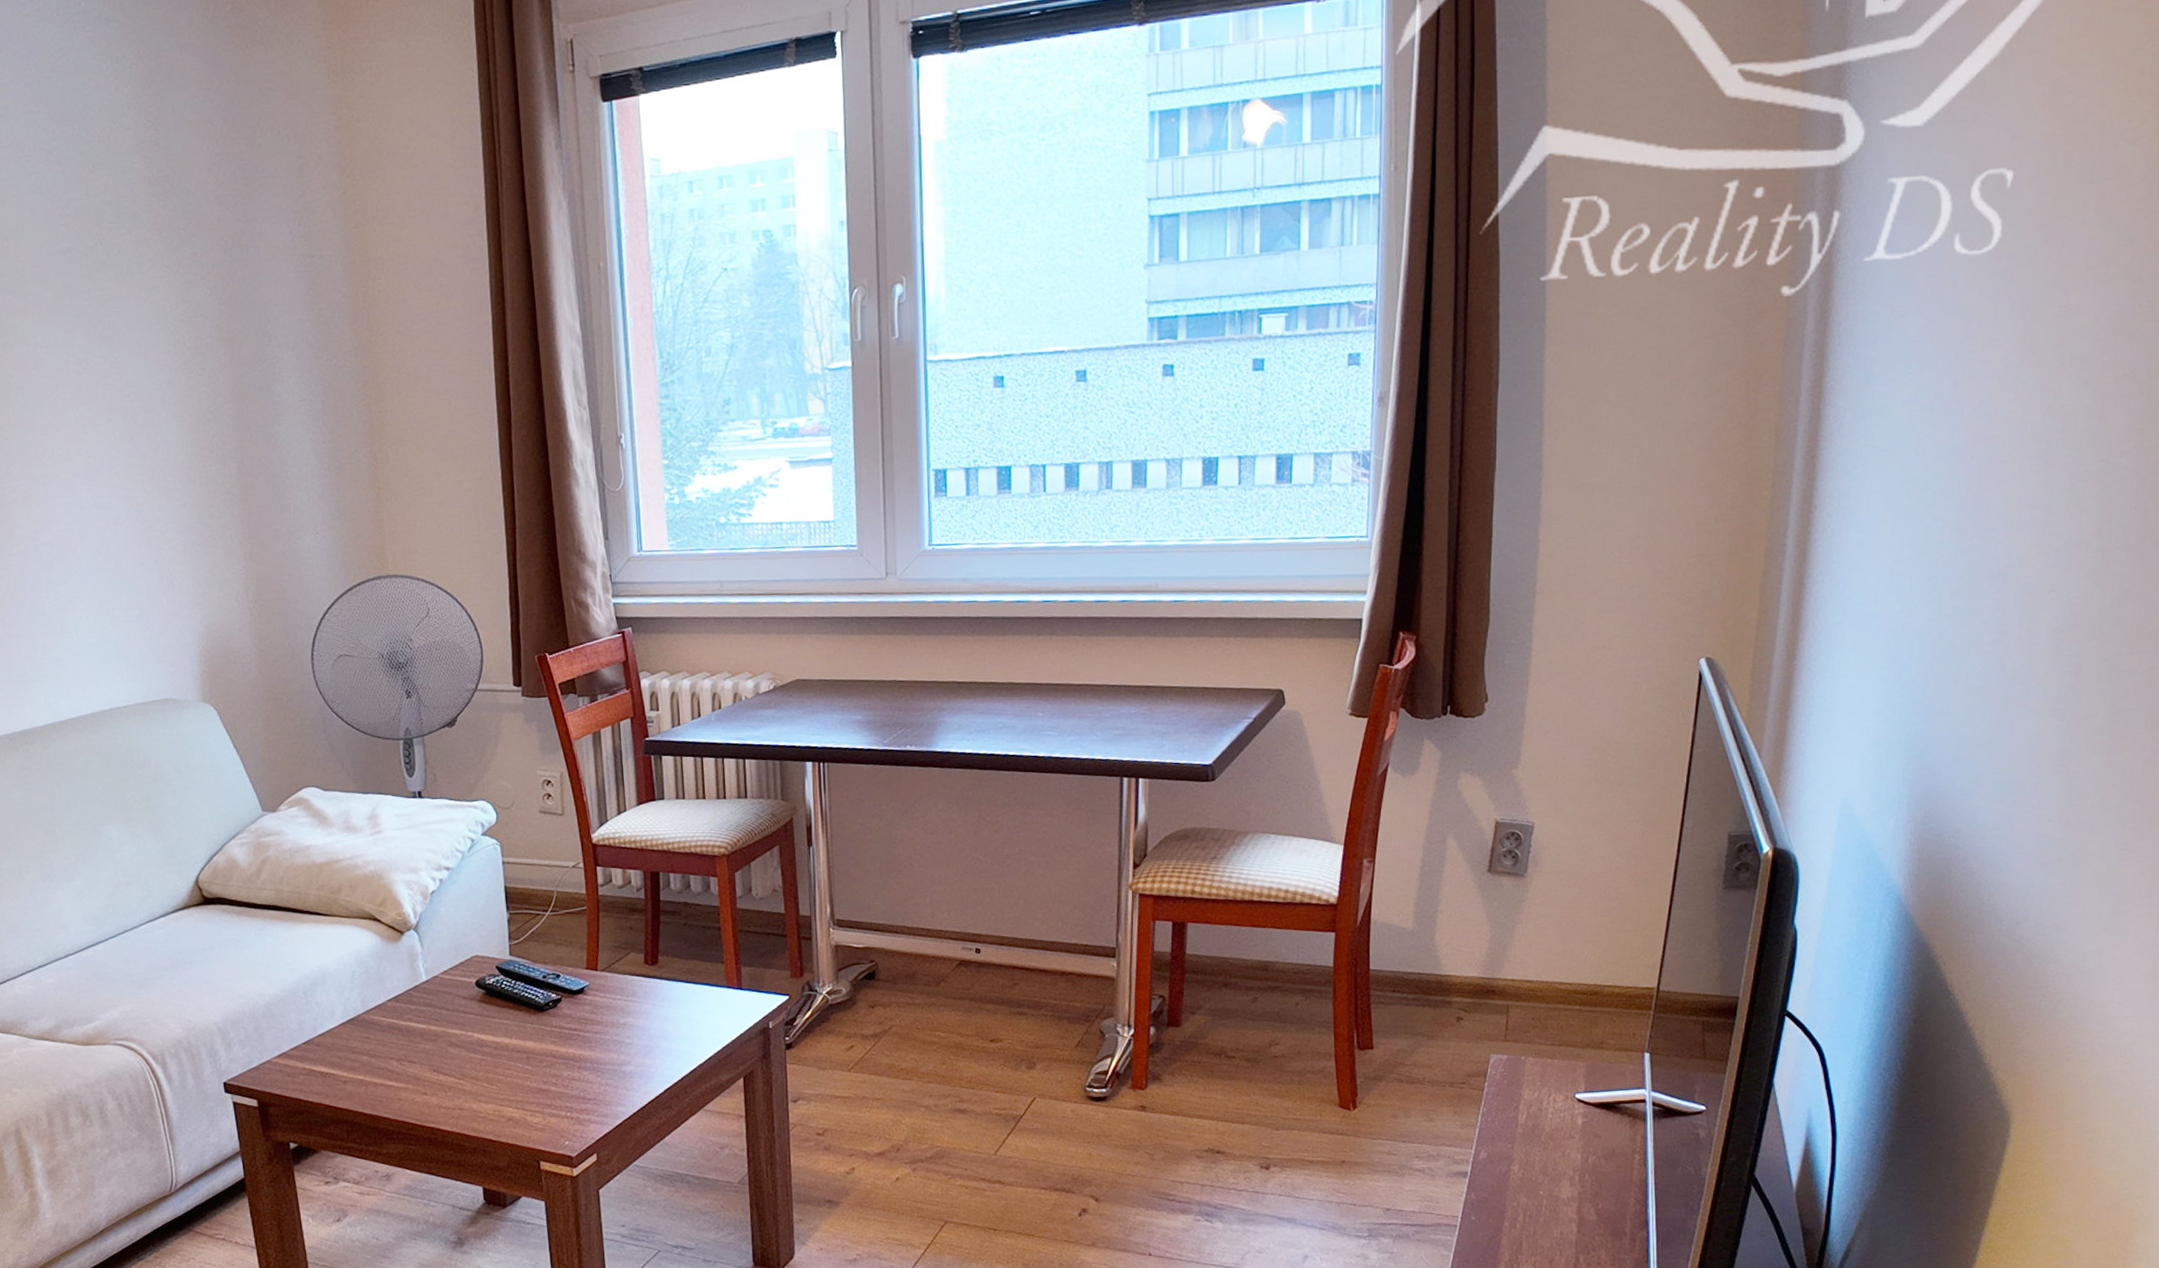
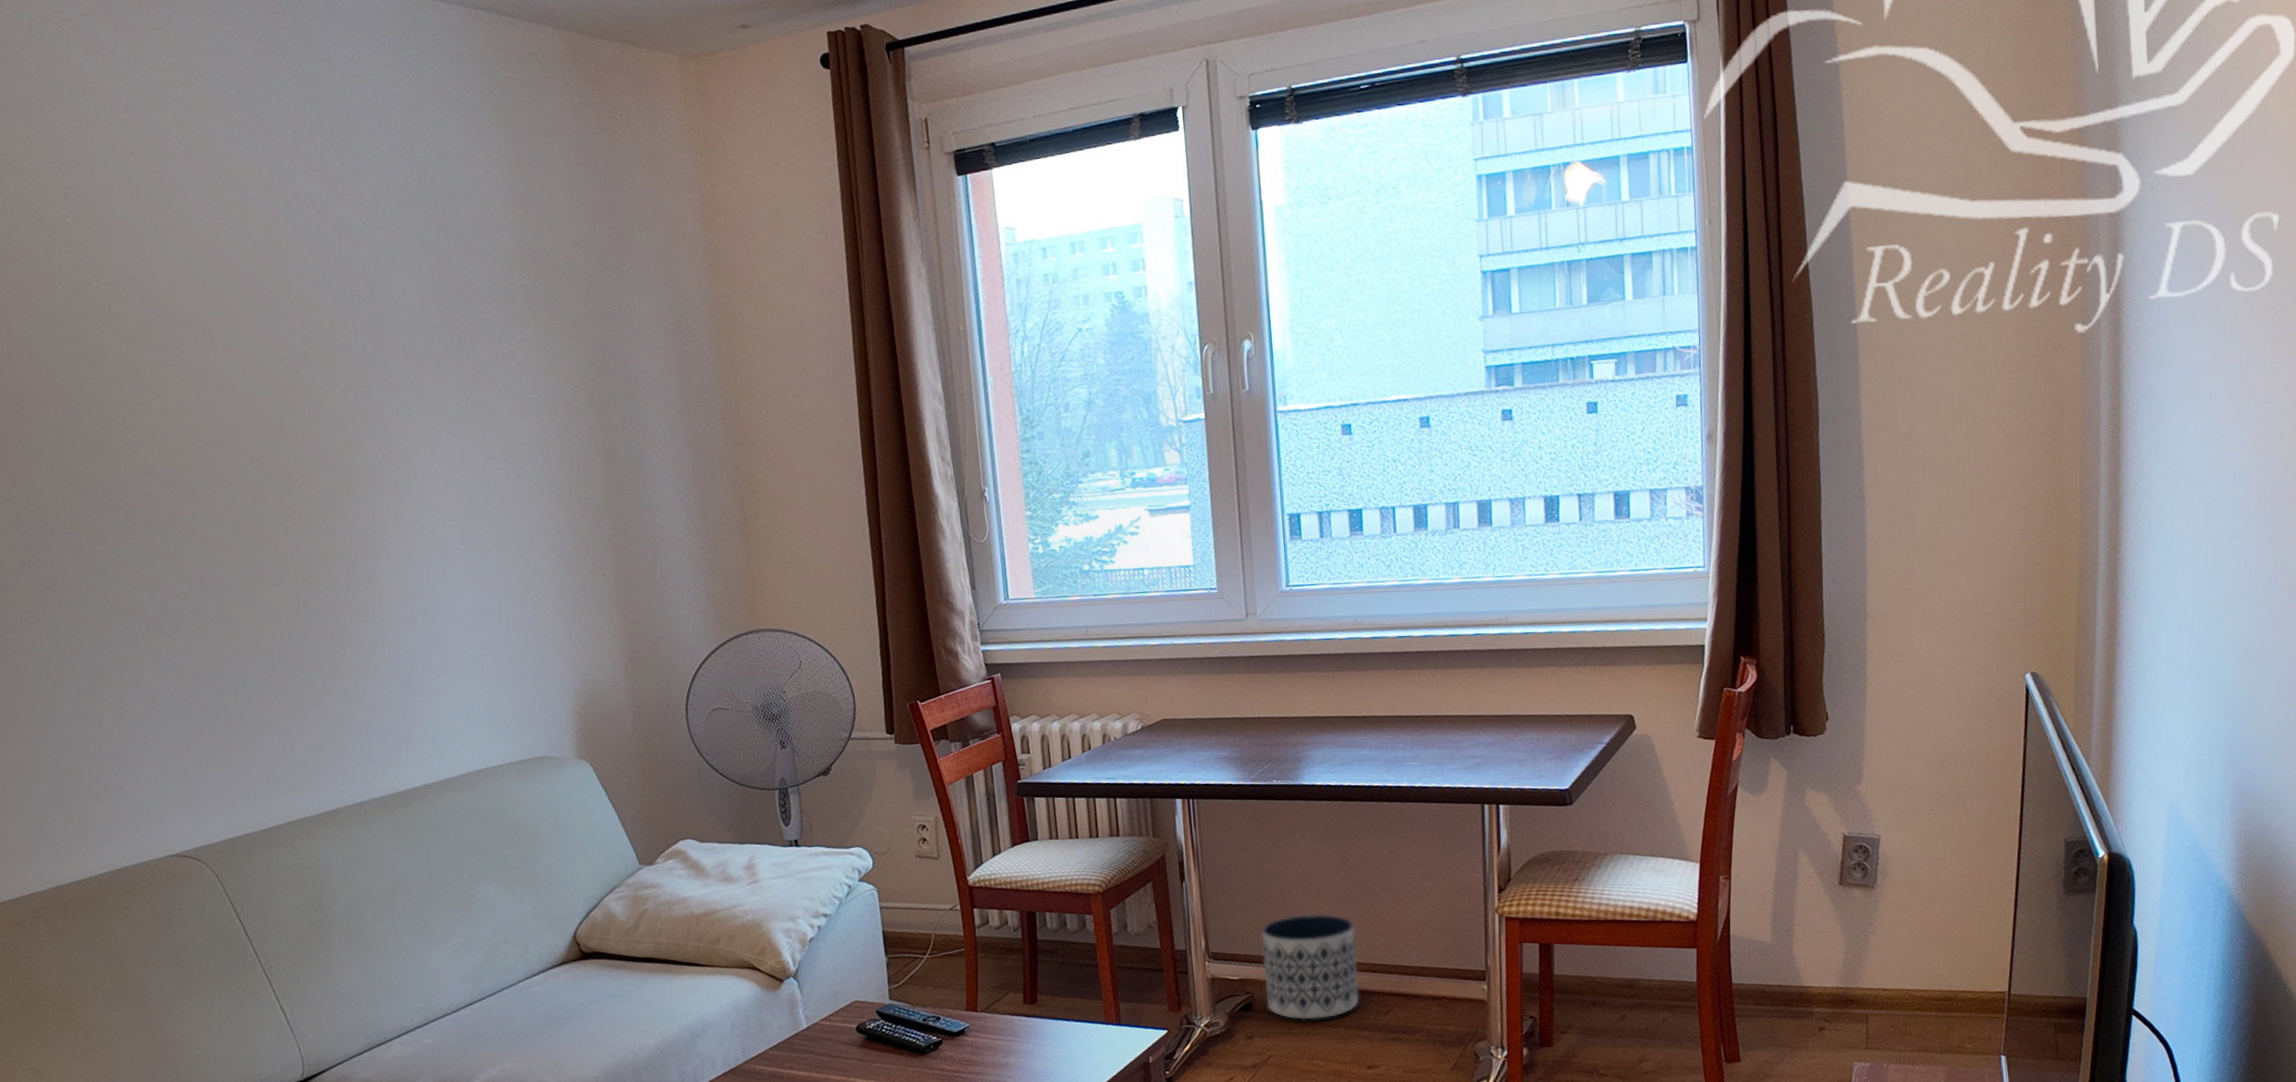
planter: none [888,884,986,991] -> present [1262,914,1360,1021]

